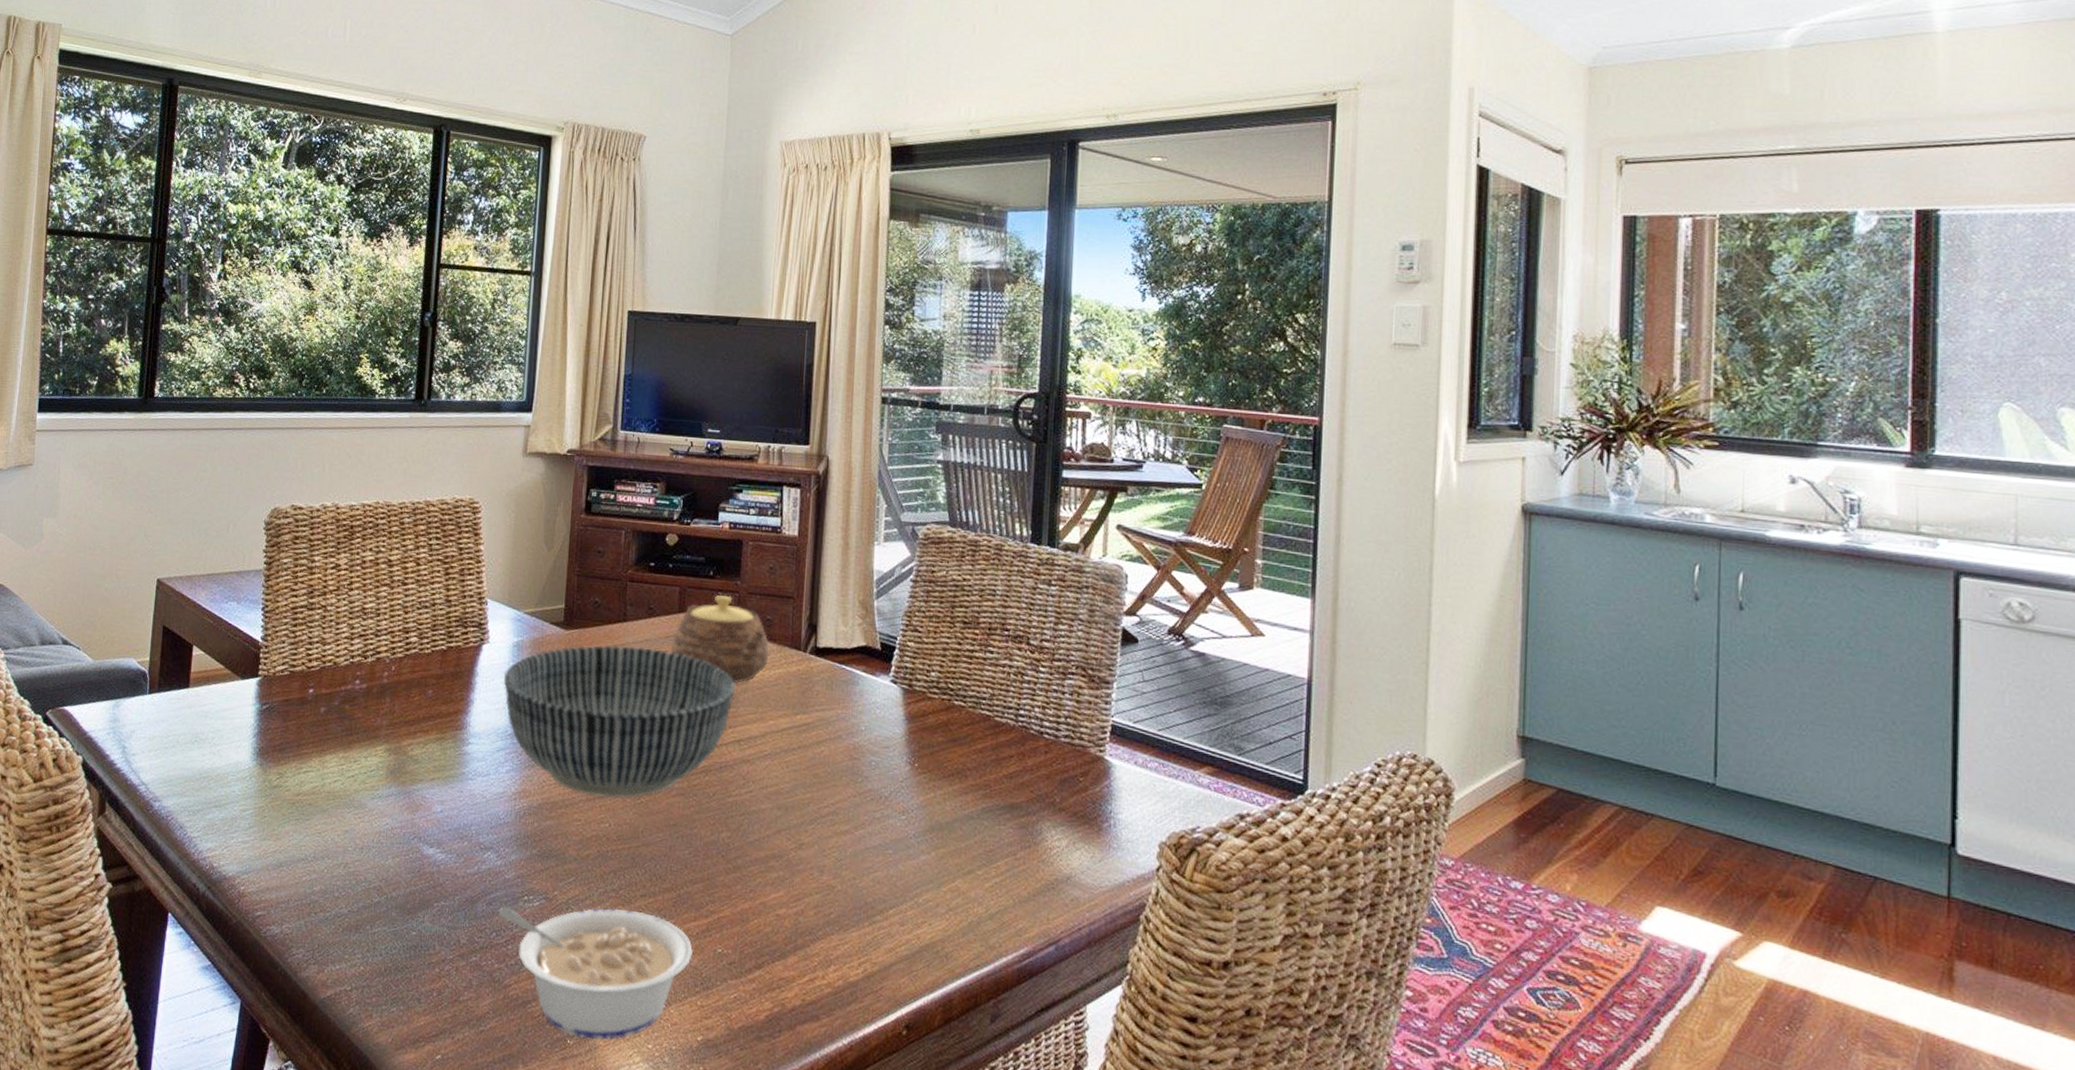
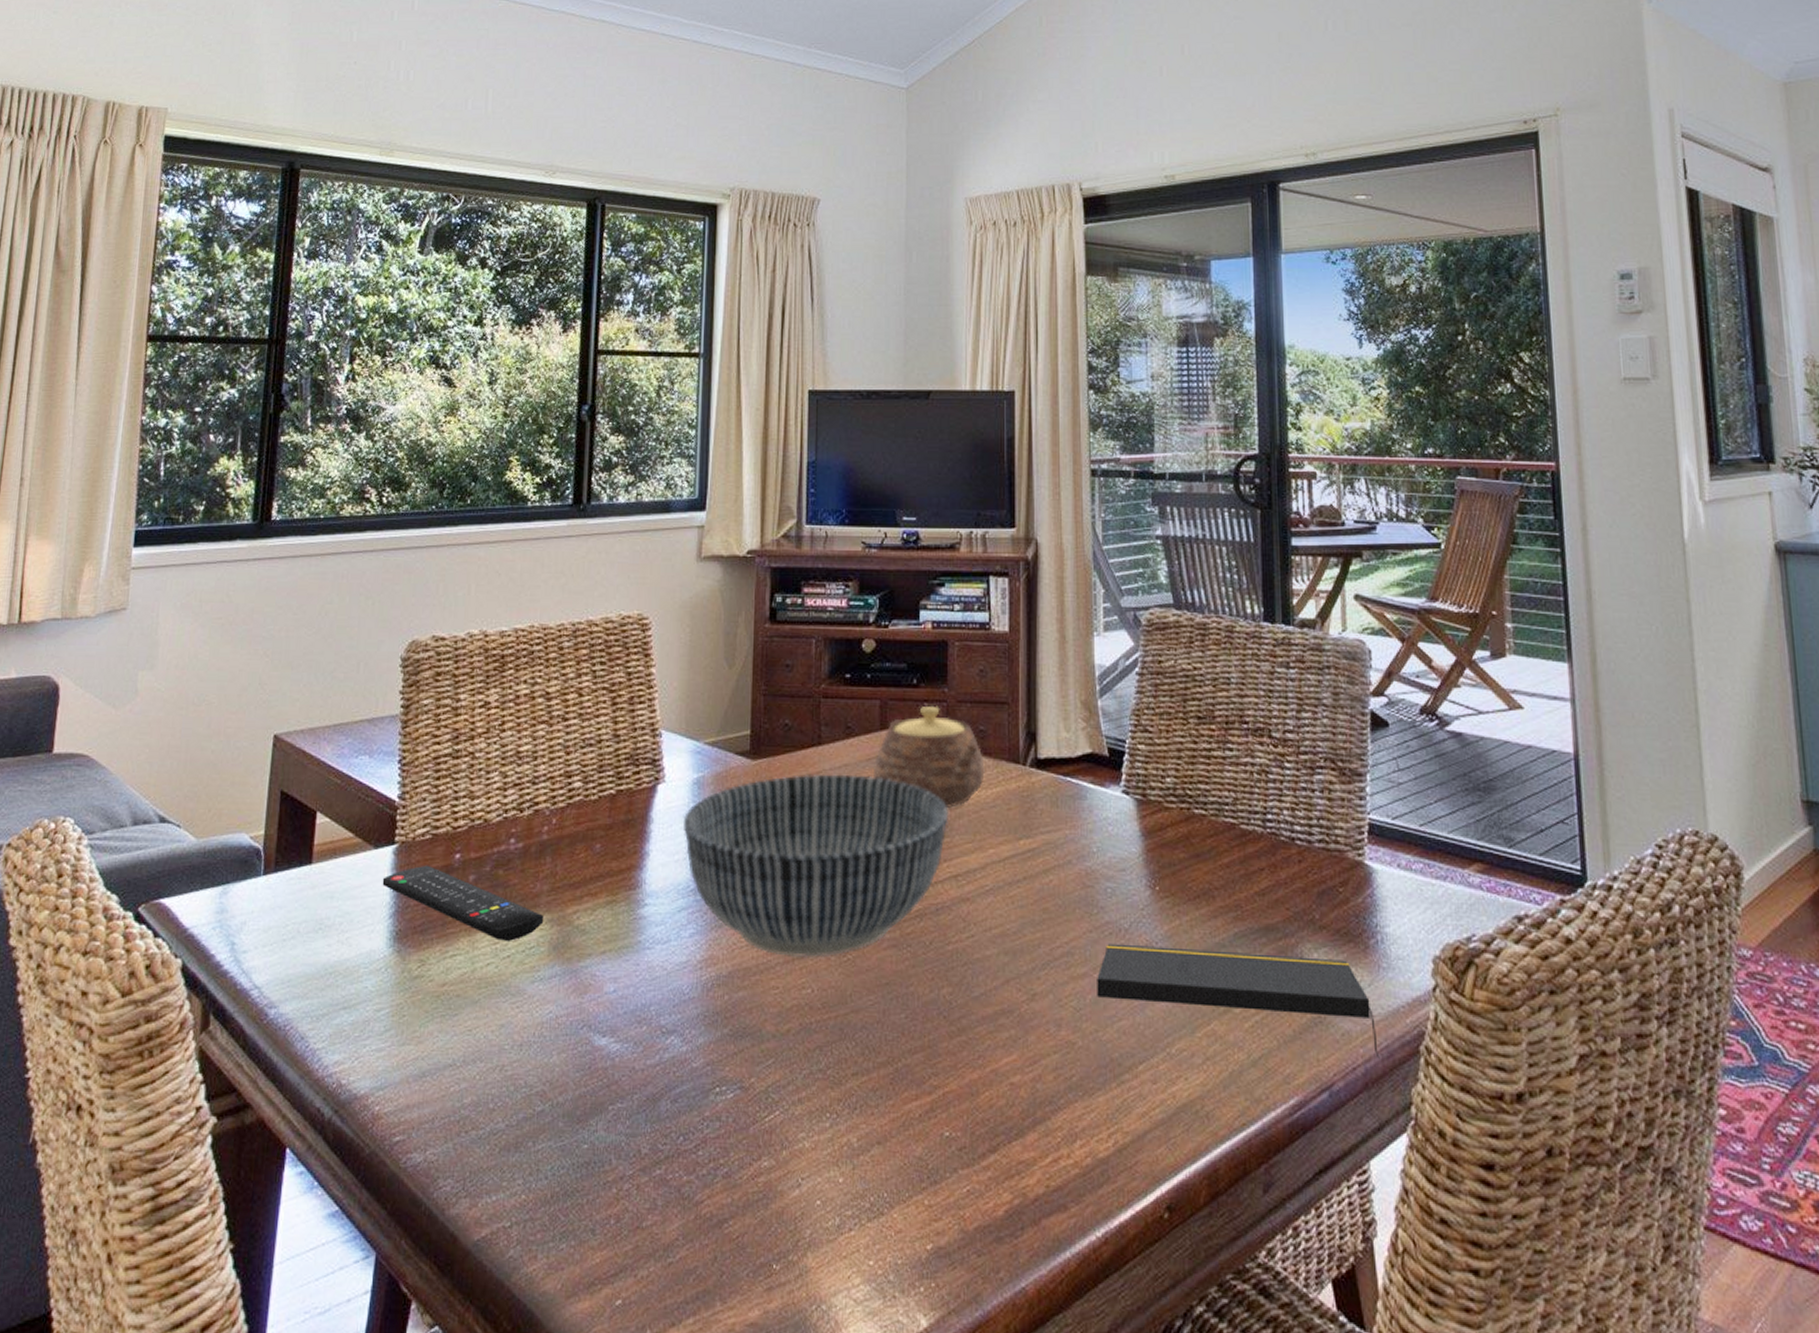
remote control: none [247,696,384,764] -> present [382,865,544,941]
legume: present [498,906,693,1041] -> none [685,1092,916,1262]
notepad: none [857,807,1104,922] -> present [1097,943,1380,1058]

